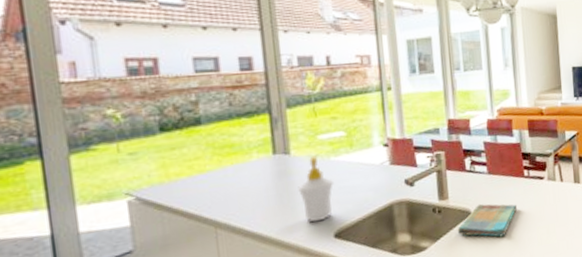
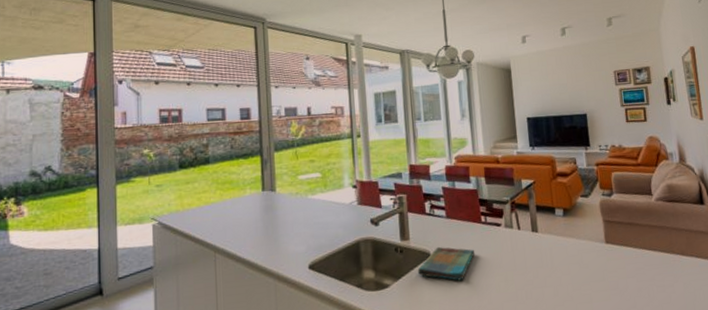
soap bottle: present [298,156,335,222] -> none [281,193,311,253]

